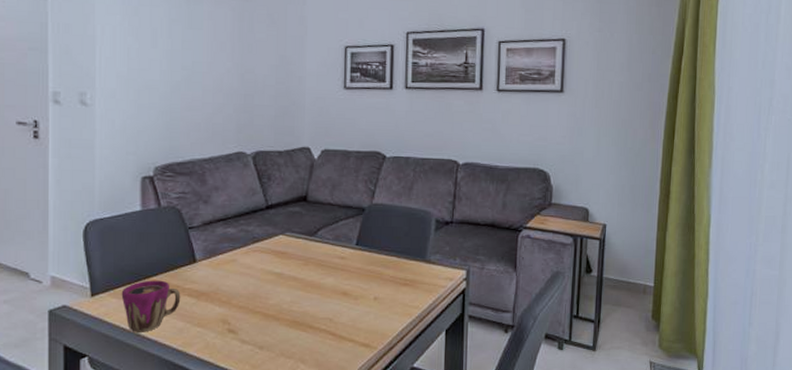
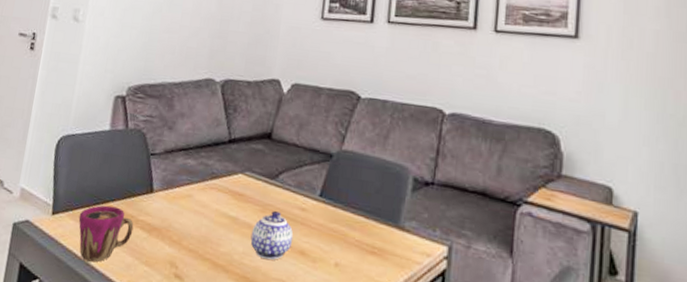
teapot: none [297,262,336,304] -> present [250,210,294,260]

